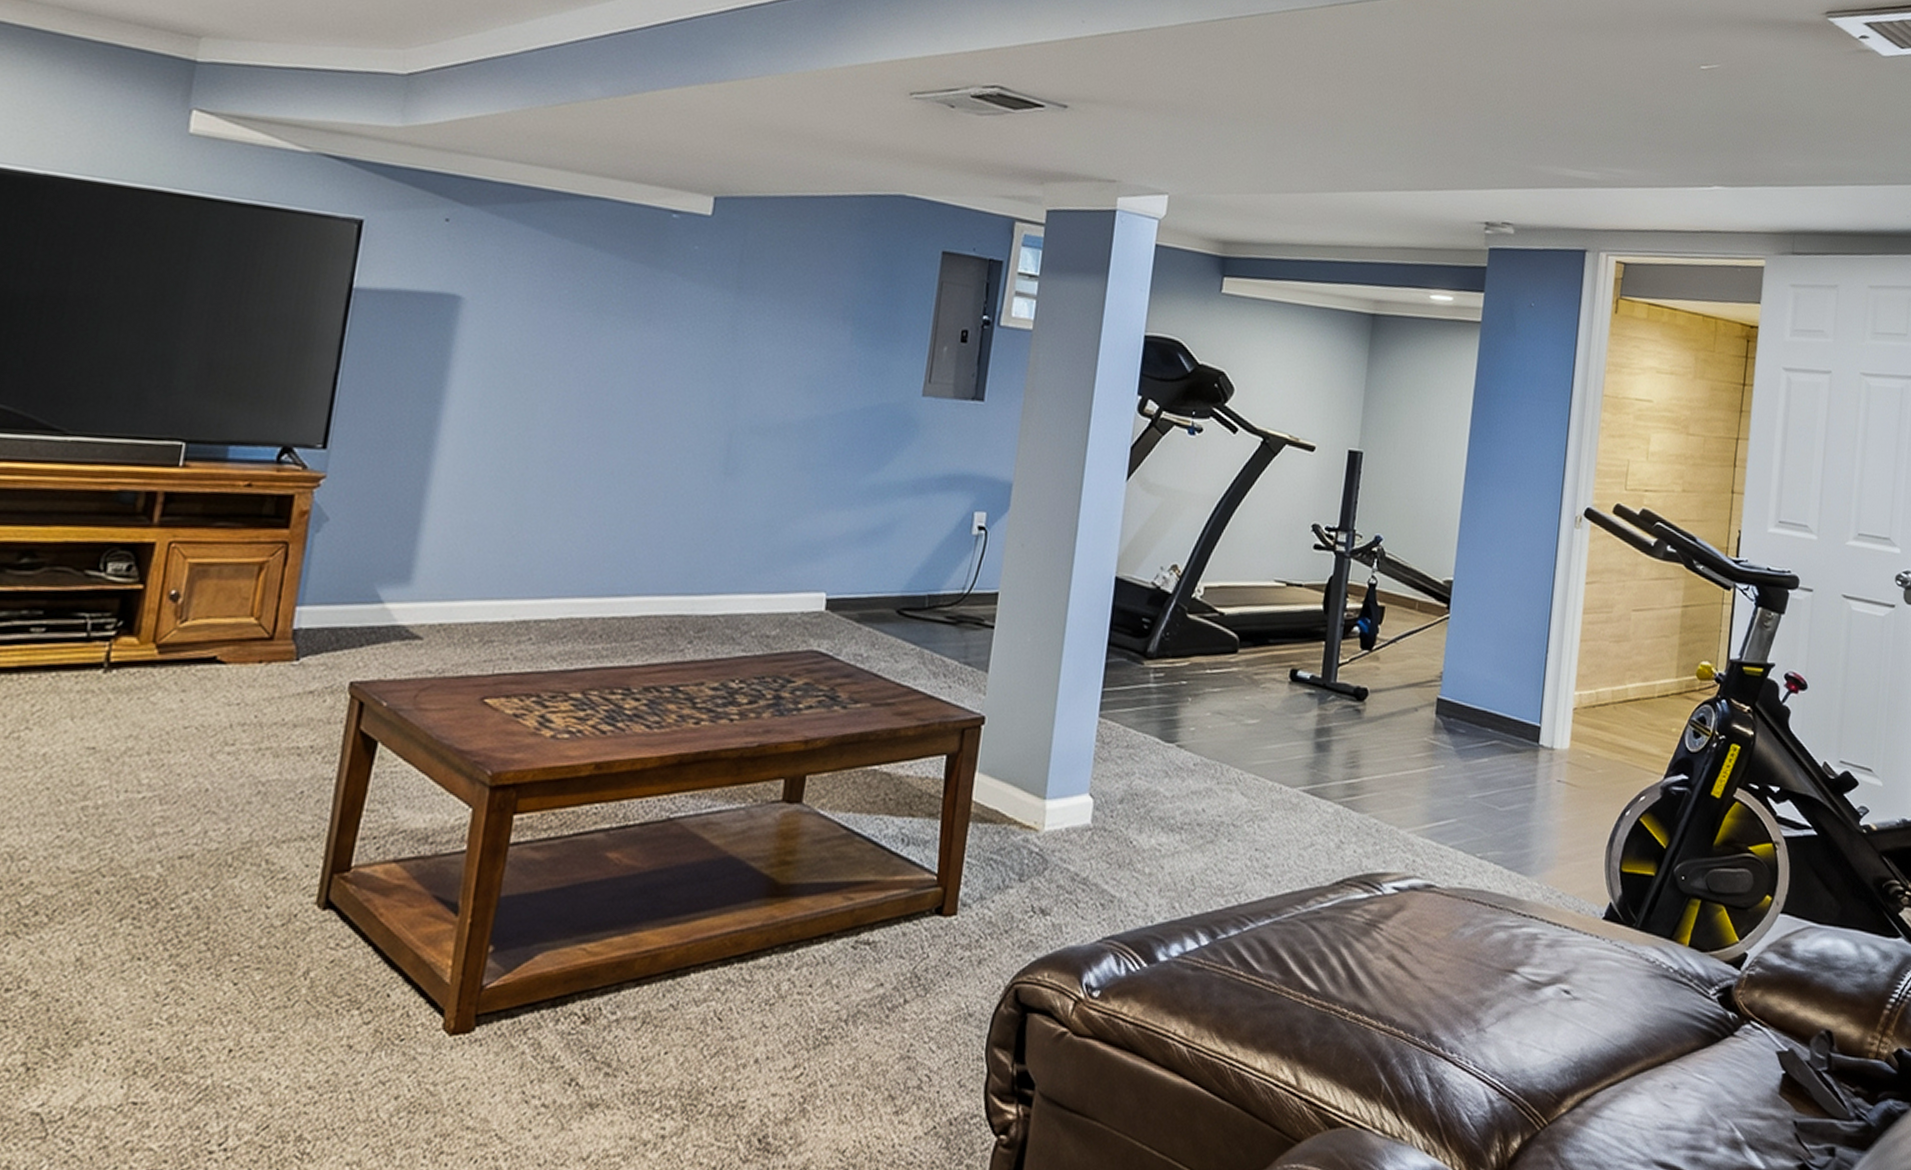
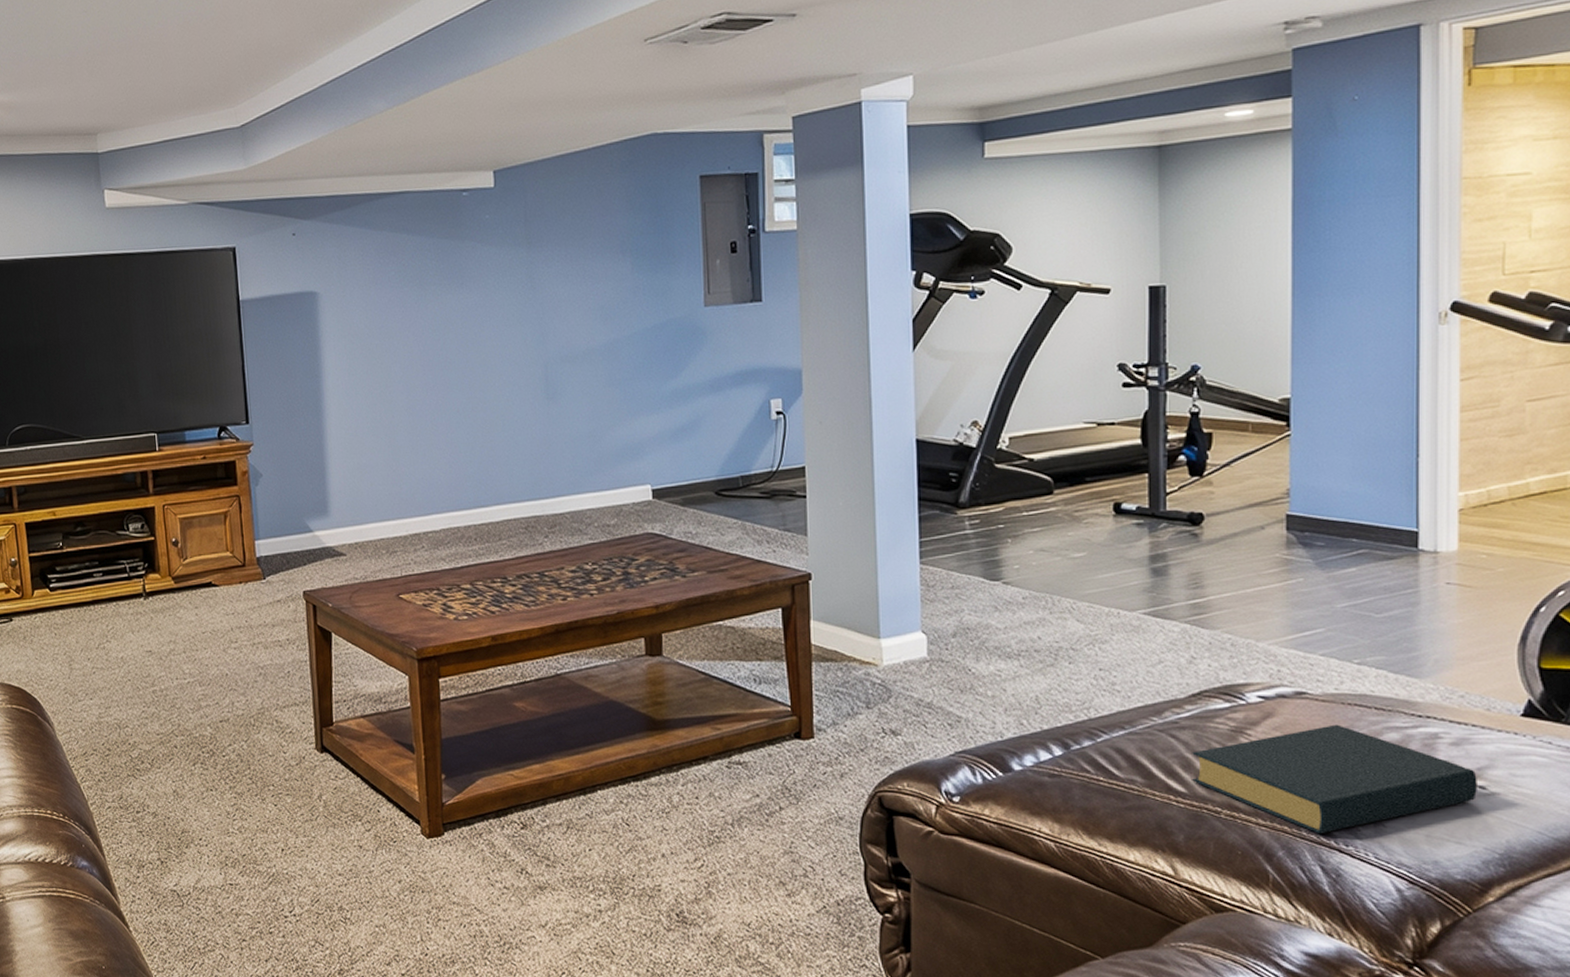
hardback book: none [1325,921,1564,1040] -> present [1192,724,1477,834]

